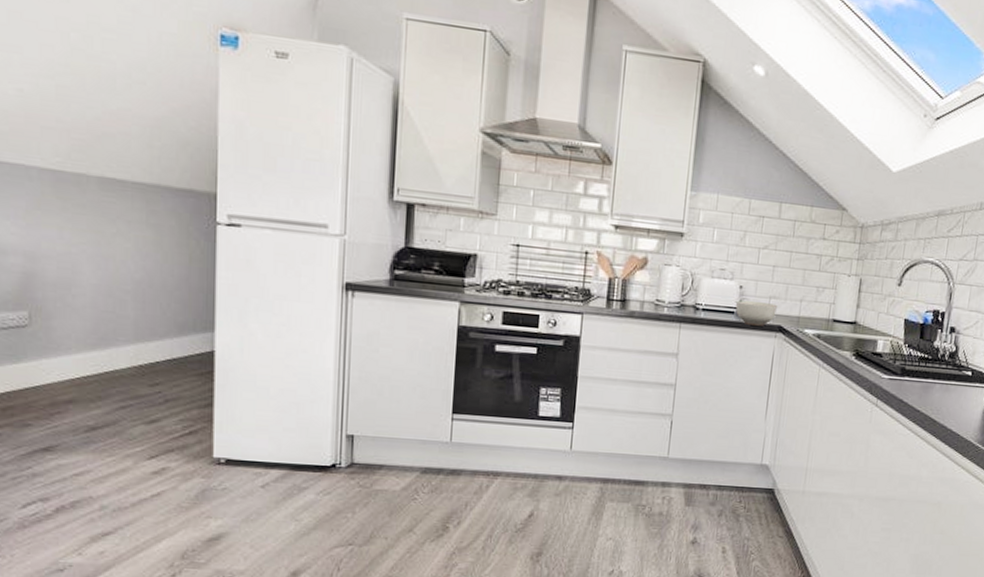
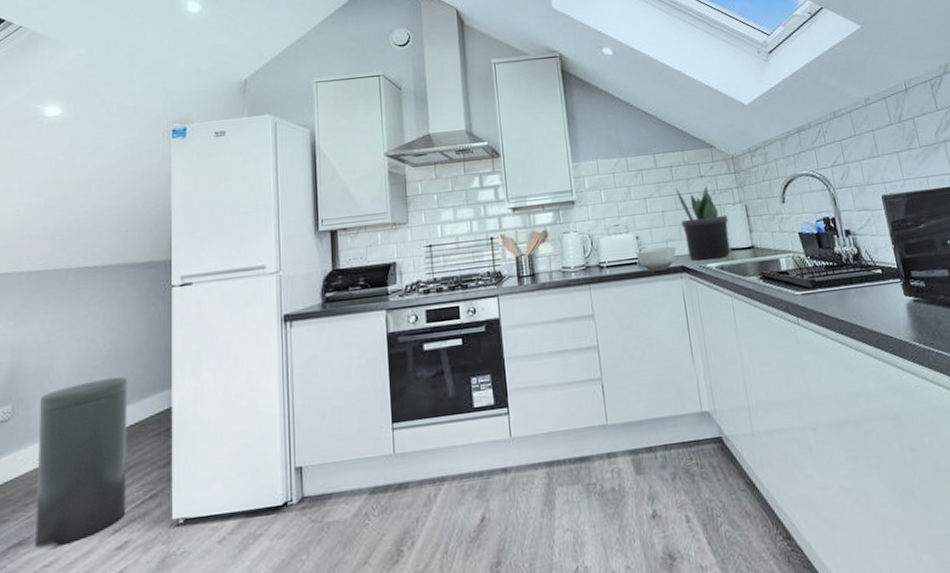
pedal bin: none [58,305,165,461] -> present [30,377,128,552]
planter: none [788,245,840,328] -> present [676,185,731,261]

